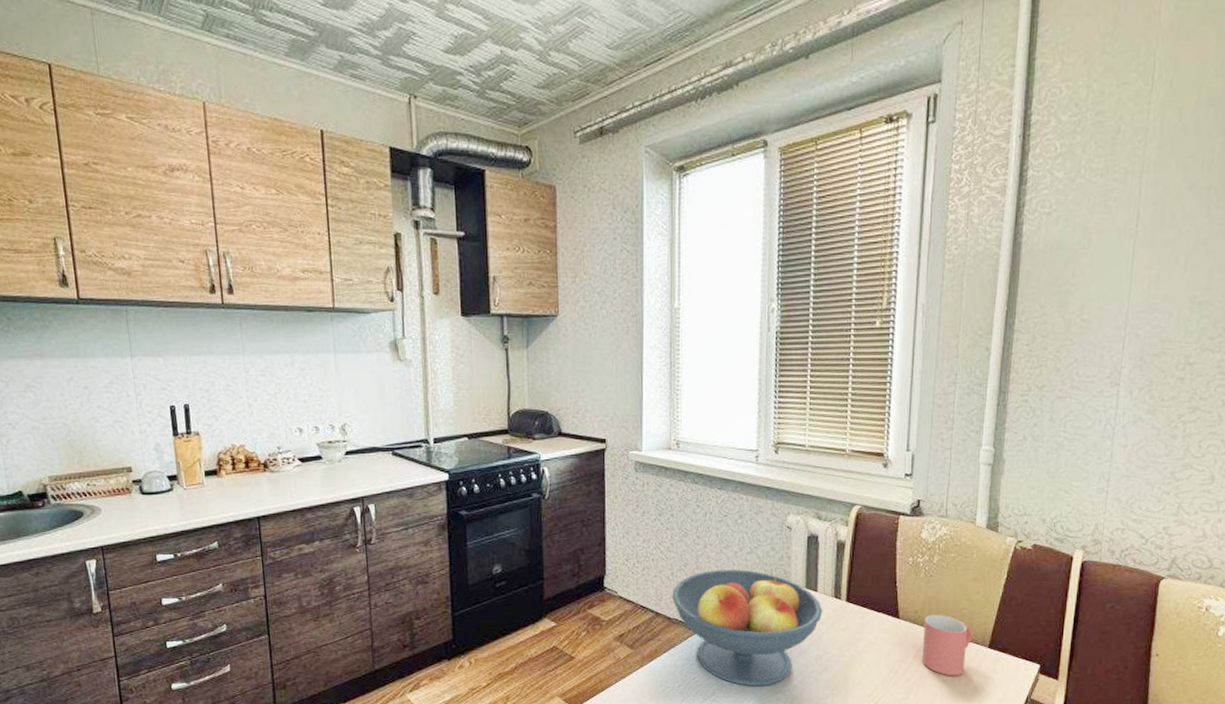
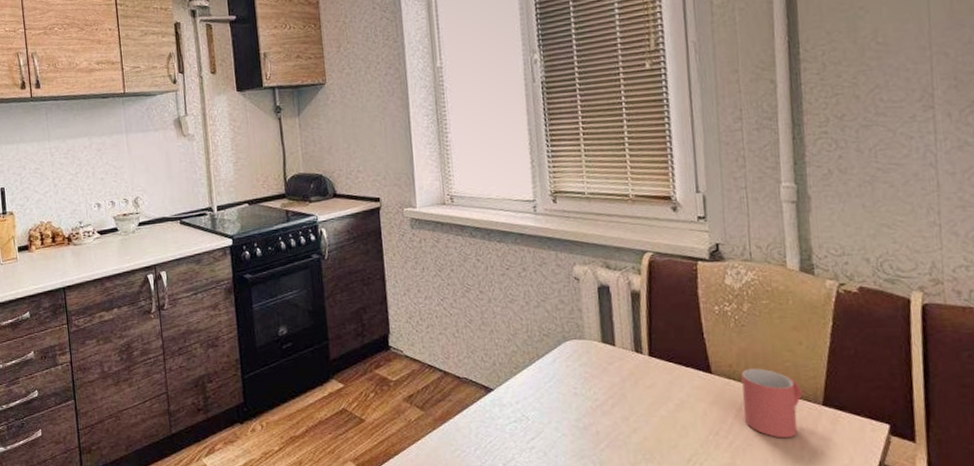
fruit bowl: present [671,569,823,687] -> none [459,324,624,451]

